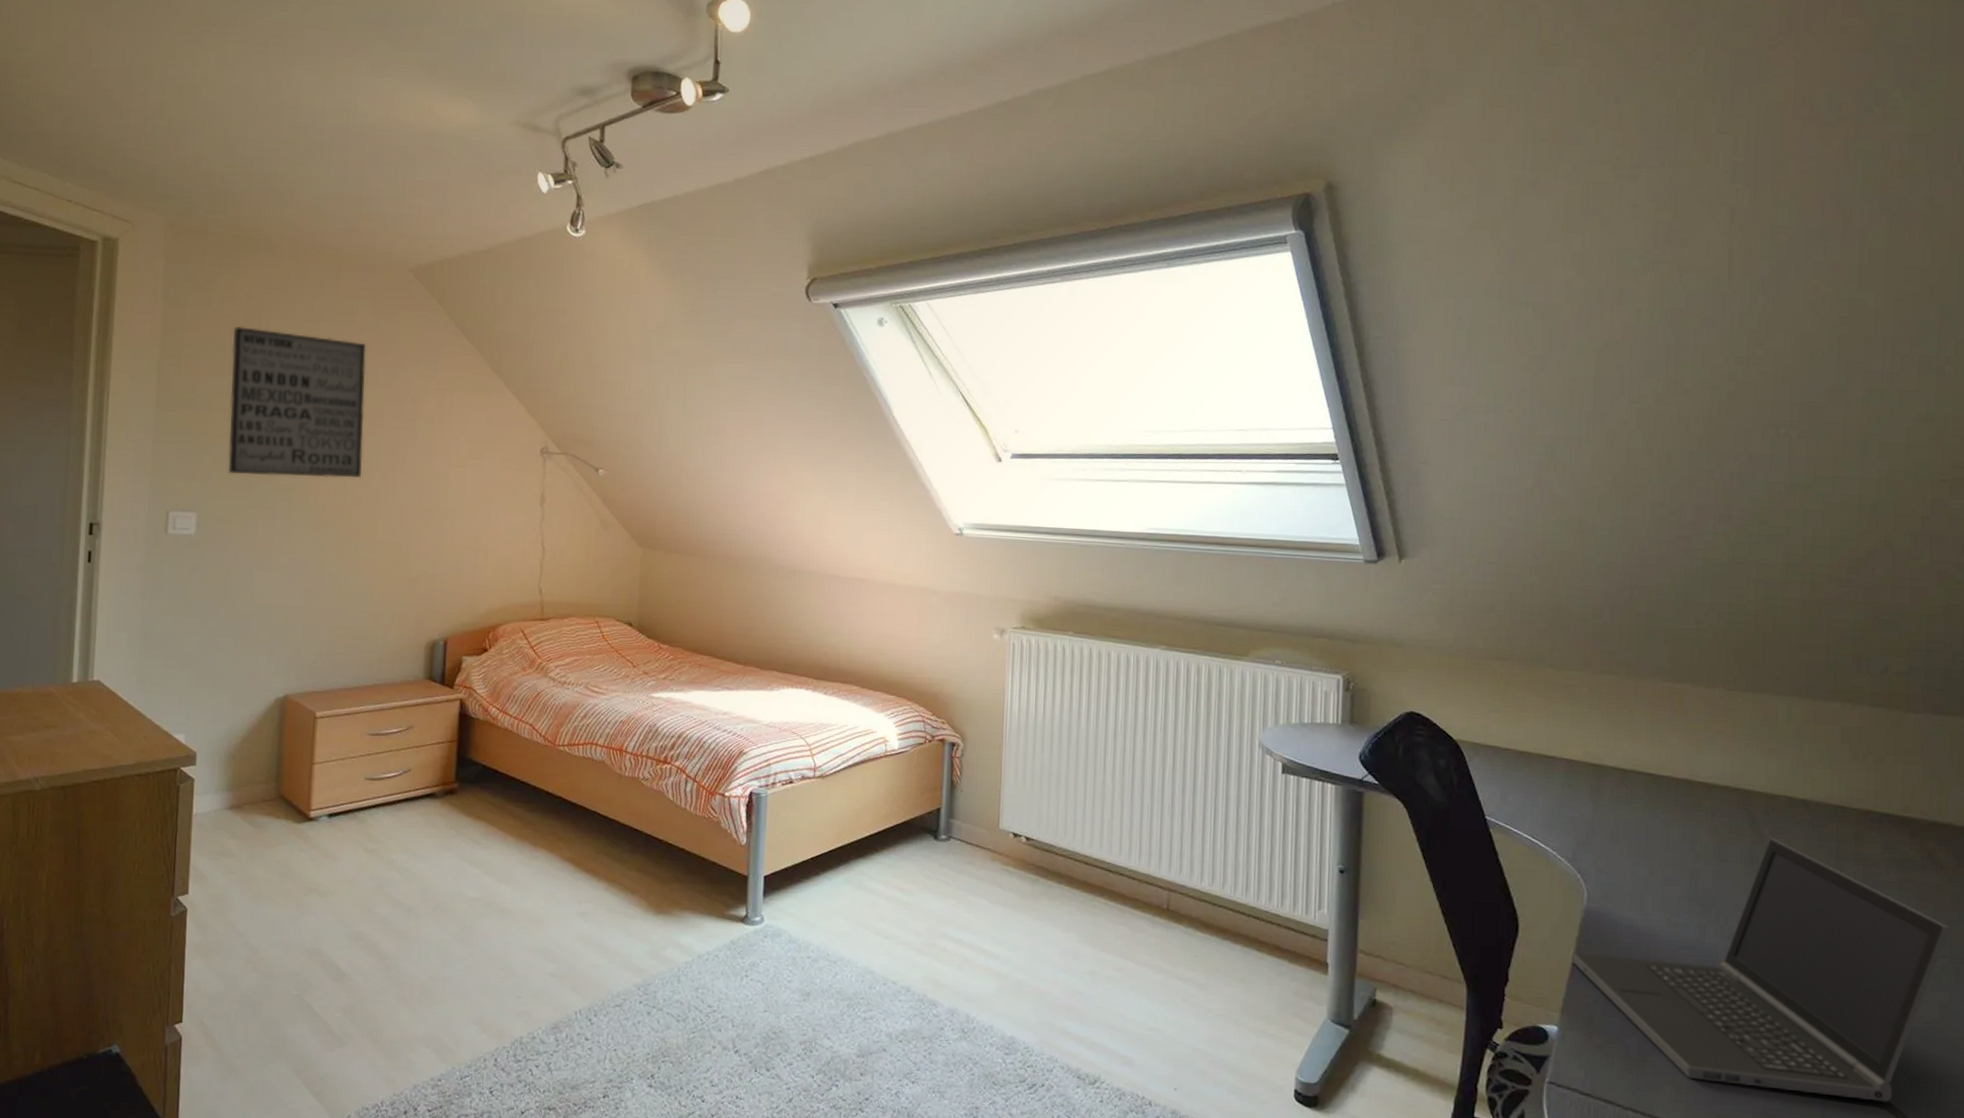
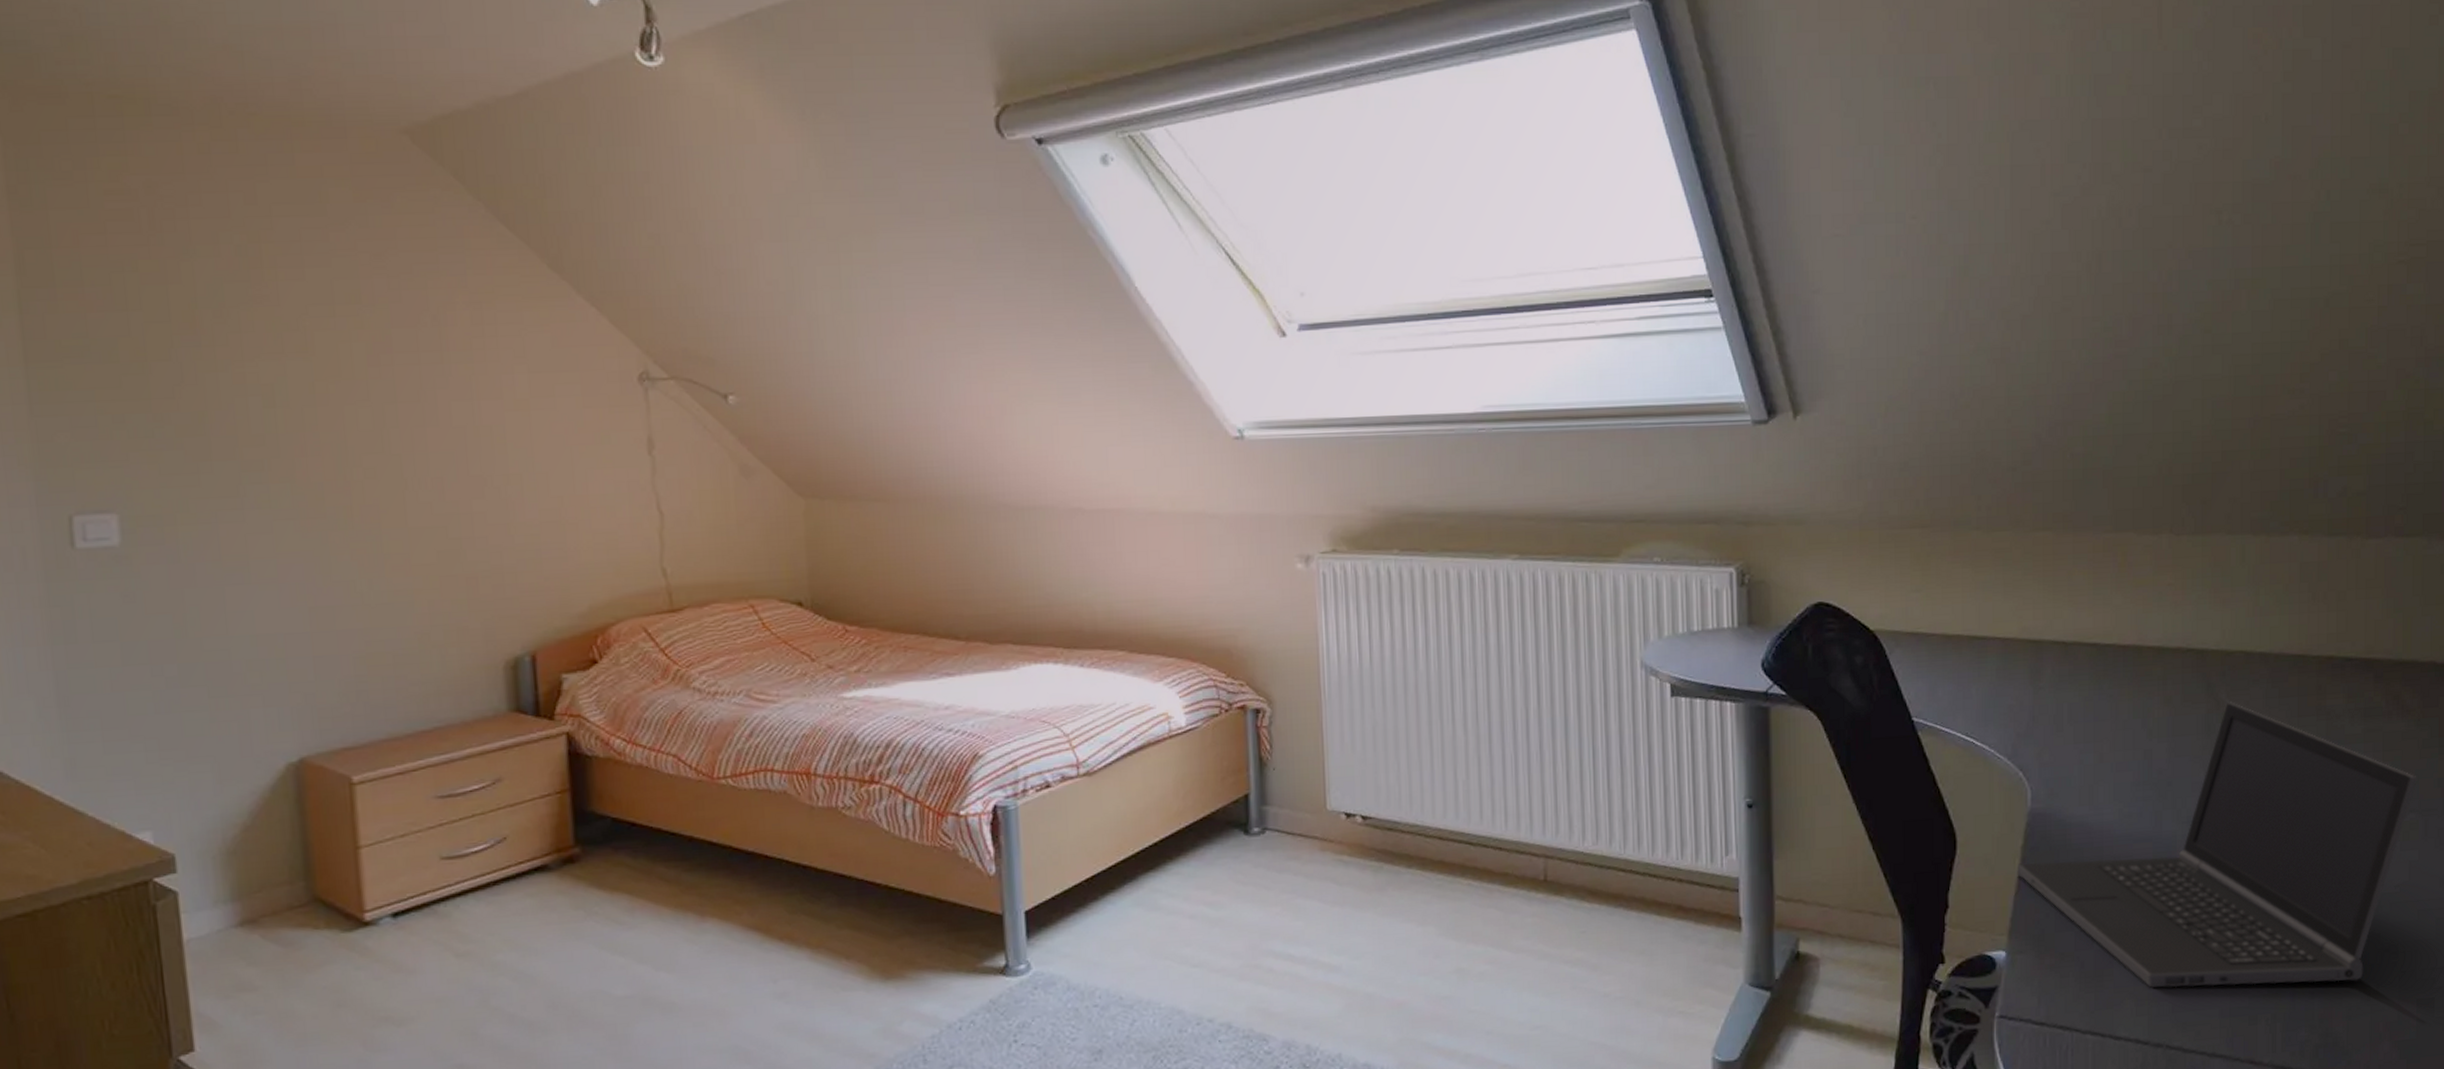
wall art: present [228,326,366,479] -> none [134,232,370,452]

